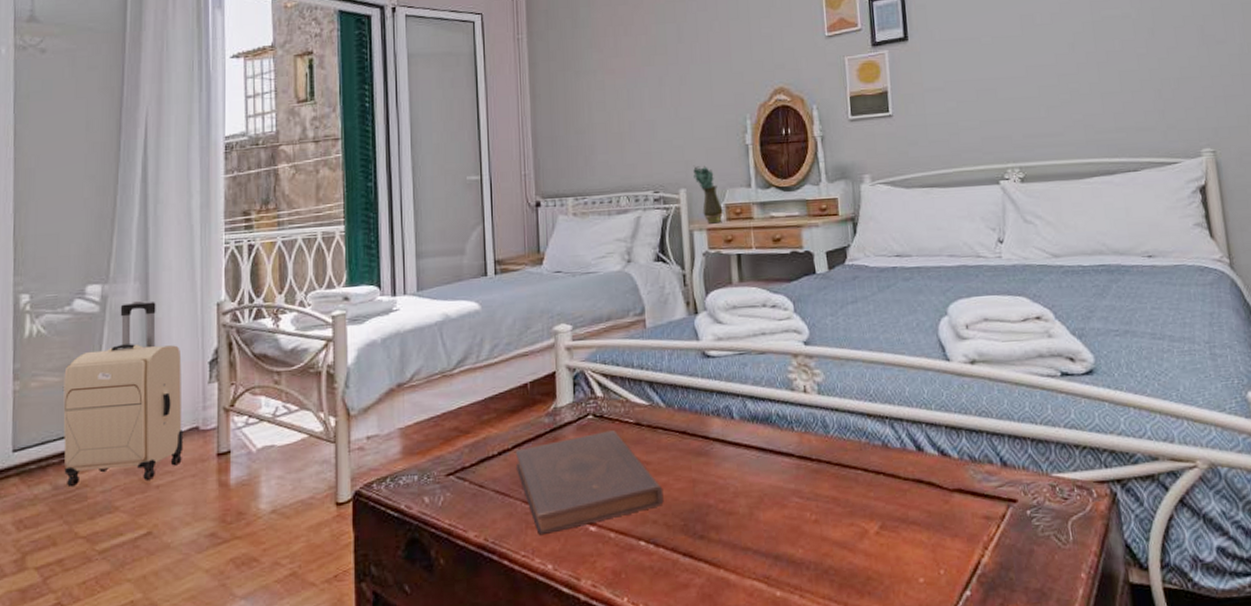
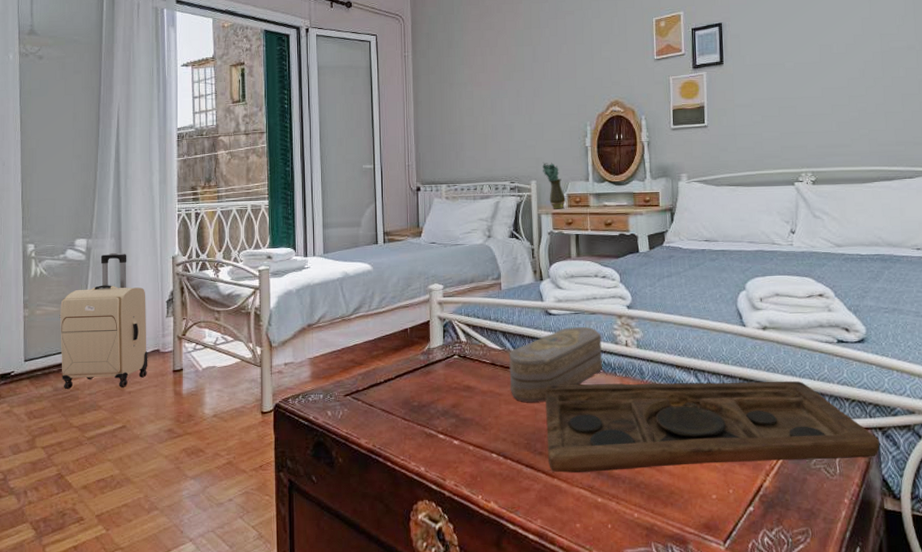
book: present [515,430,664,536] -> none [397,368,512,445]
decorative box: none [657,370,776,472] -> present [509,326,602,403]
decorative tray: none [705,426,1119,561] -> present [545,380,879,473]

